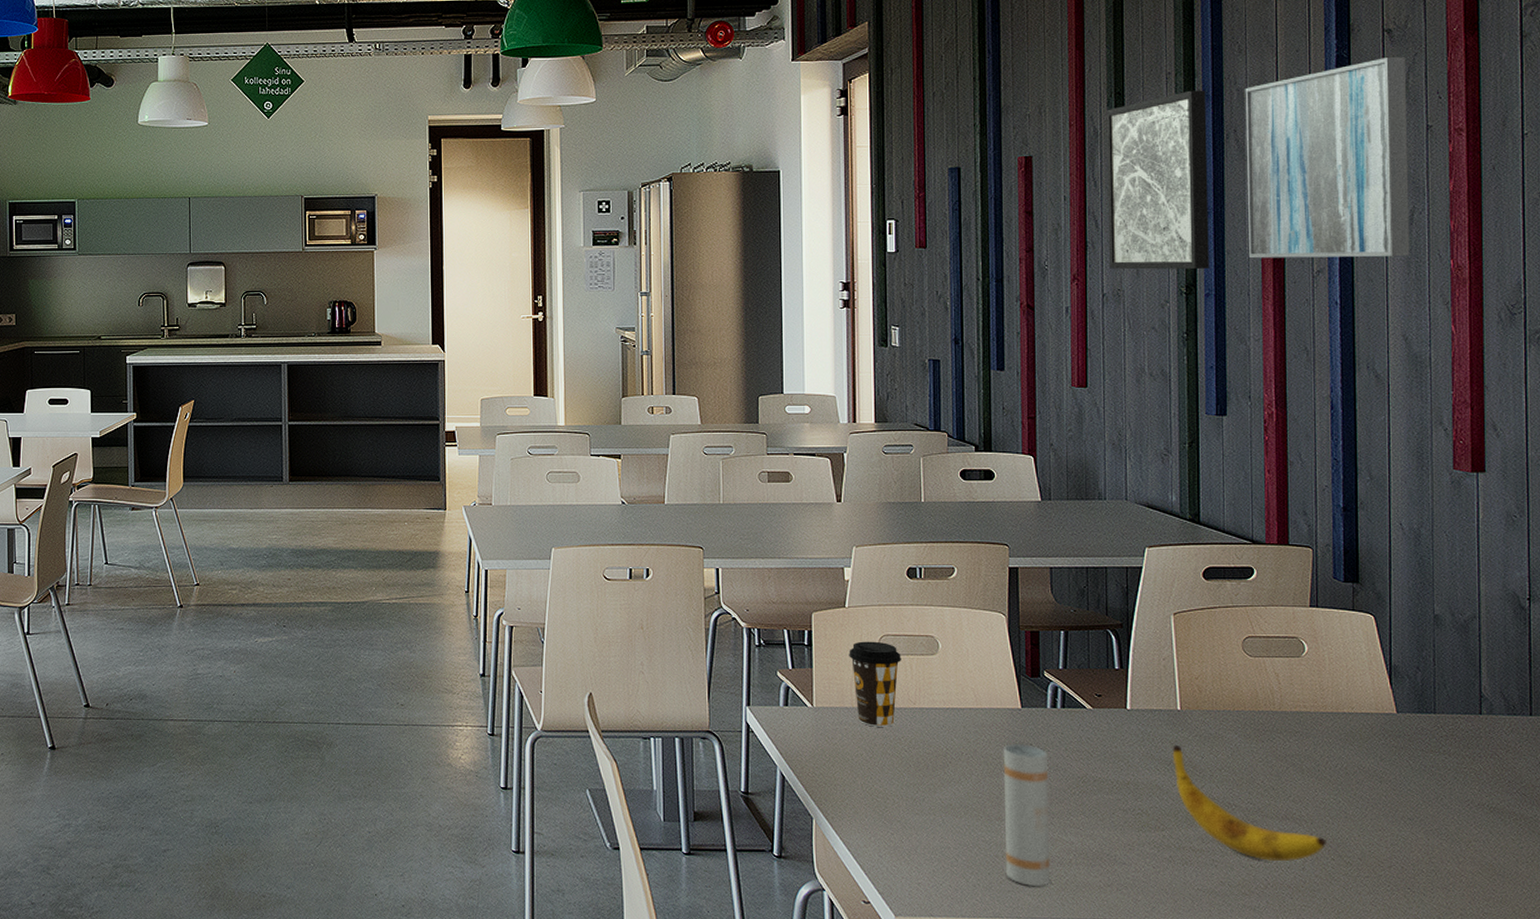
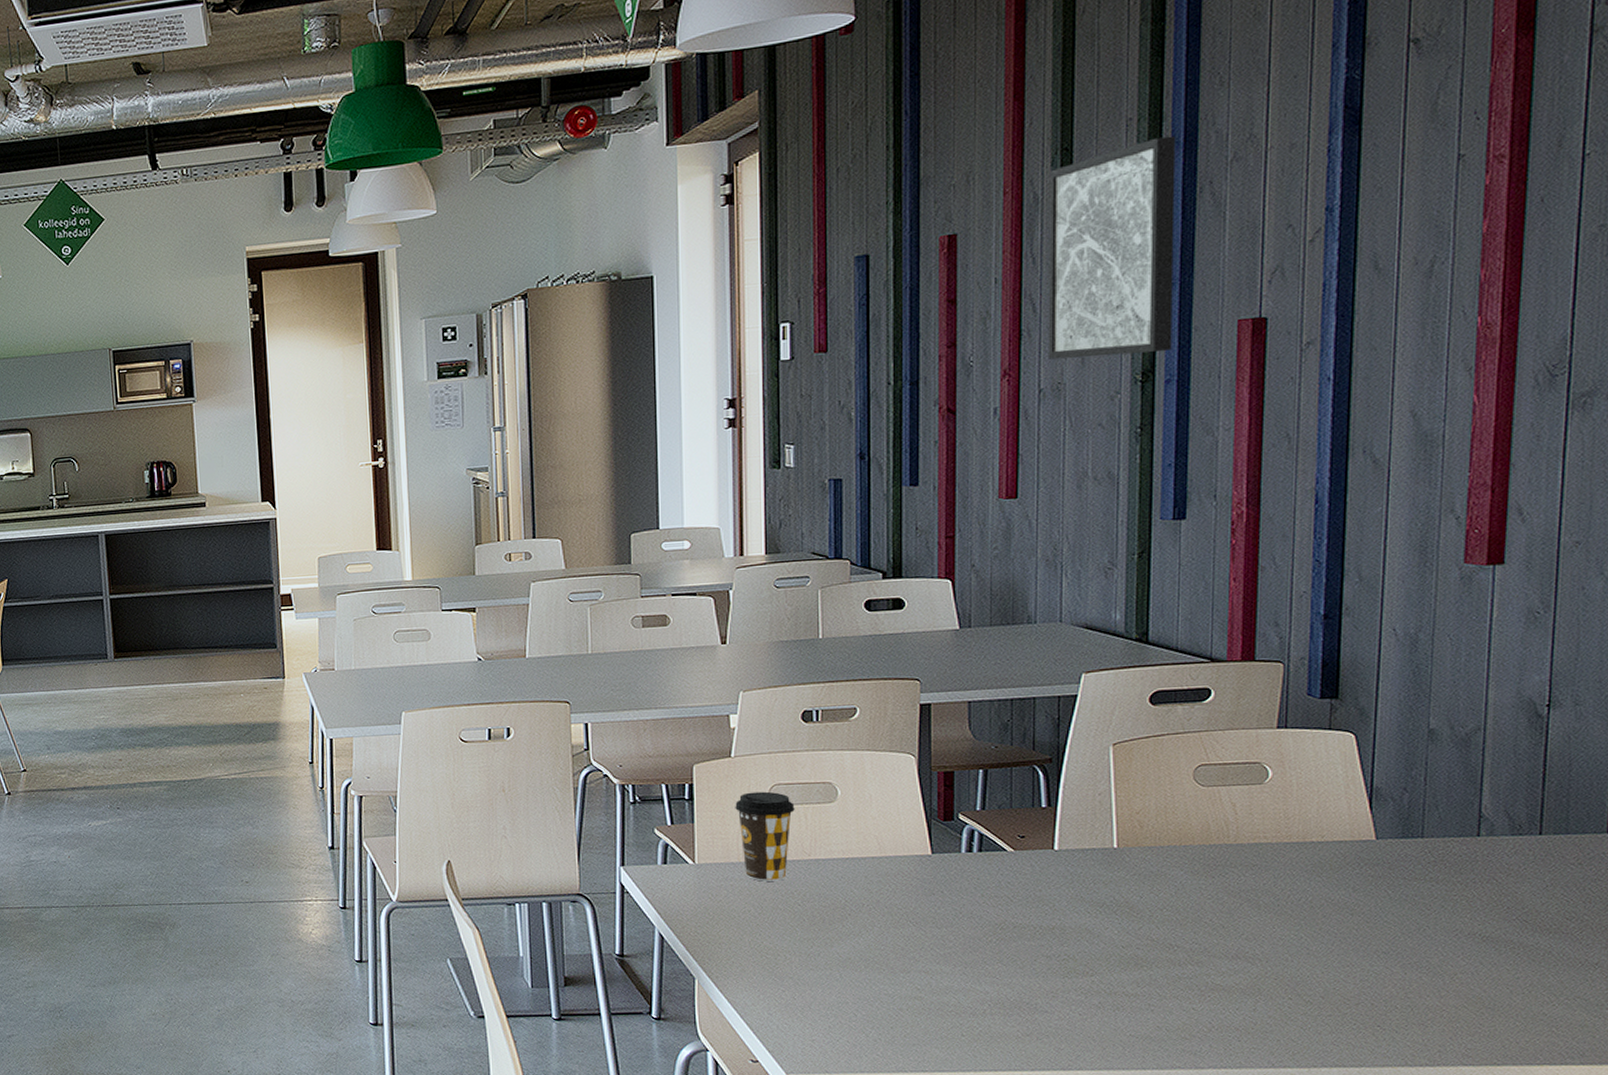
beverage can: present [1003,743,1051,887] -> none [909,891,962,1040]
banana: present [1172,744,1326,862] -> none [1105,884,1283,1004]
wall art: present [1245,57,1410,259] -> none [1221,72,1435,334]

